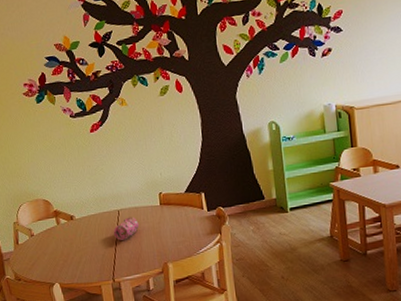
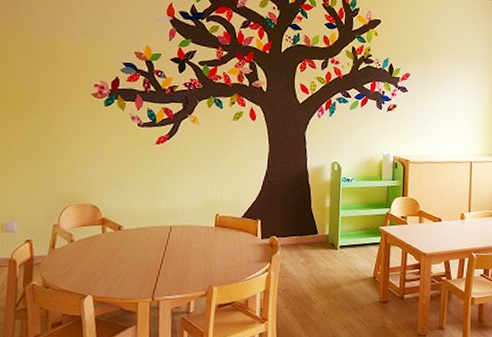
pencil case: present [113,216,140,240] -> none [161,234,190,258]

